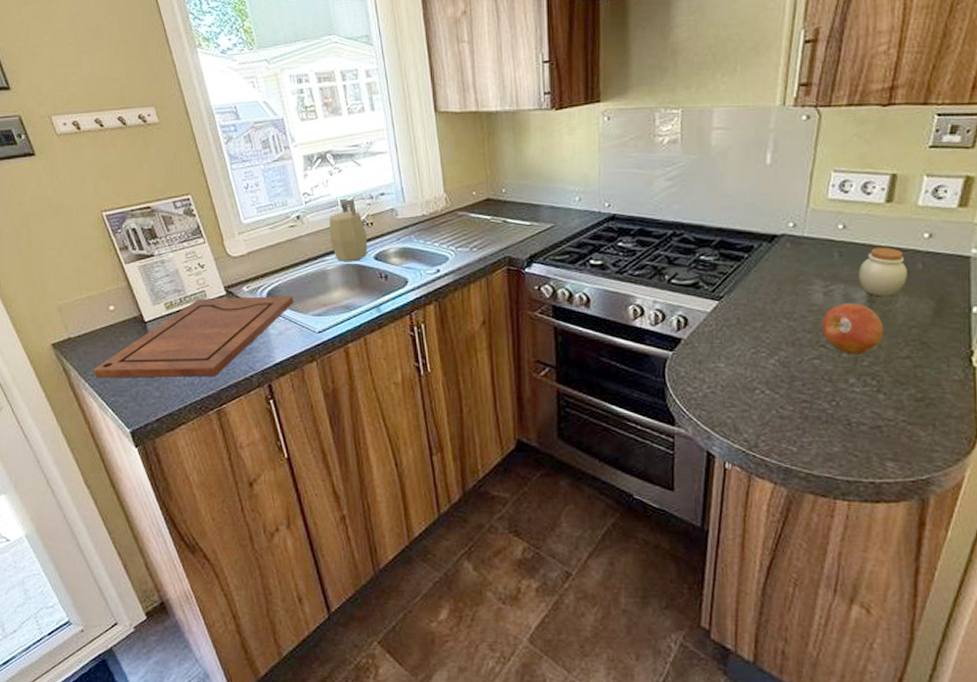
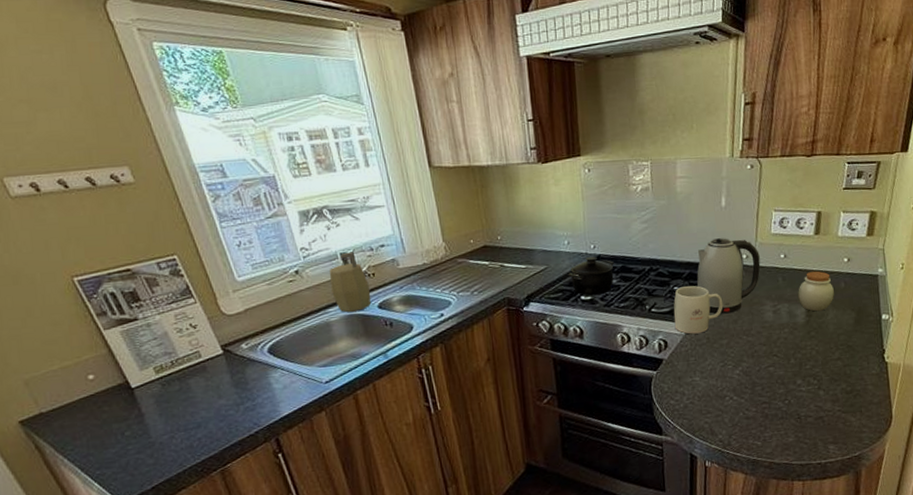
cutting board: present [93,296,294,378] -> none [72,349,298,453]
saucepan: none [578,215,630,260] -> present [569,256,614,296]
mug: none [697,256,760,312] -> present [673,285,723,334]
kettle: none [728,201,811,292] -> present [696,238,761,314]
fruit: present [822,303,885,355] -> none [773,318,820,361]

